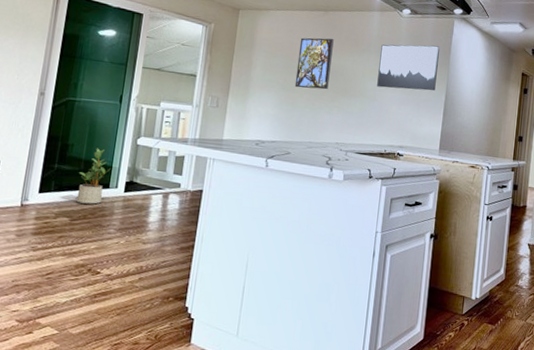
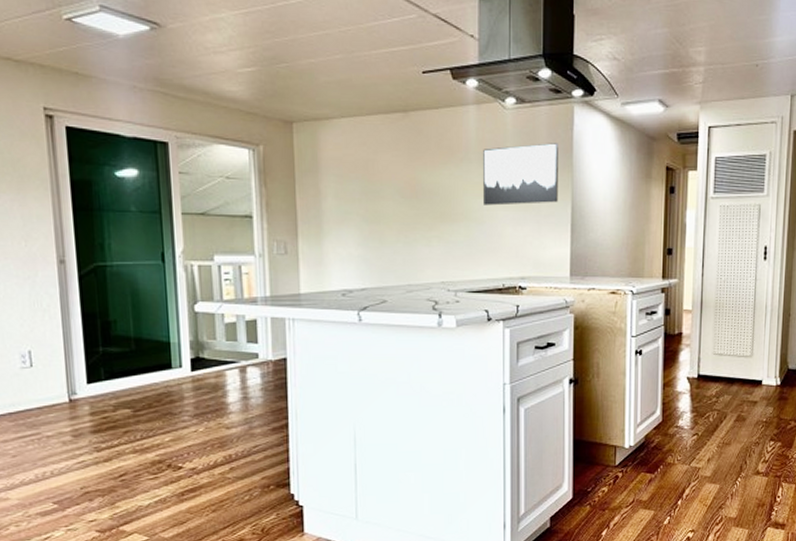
potted plant: present [76,148,111,204] -> none [131,321,169,390]
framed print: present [294,37,334,90] -> none [377,147,422,218]

